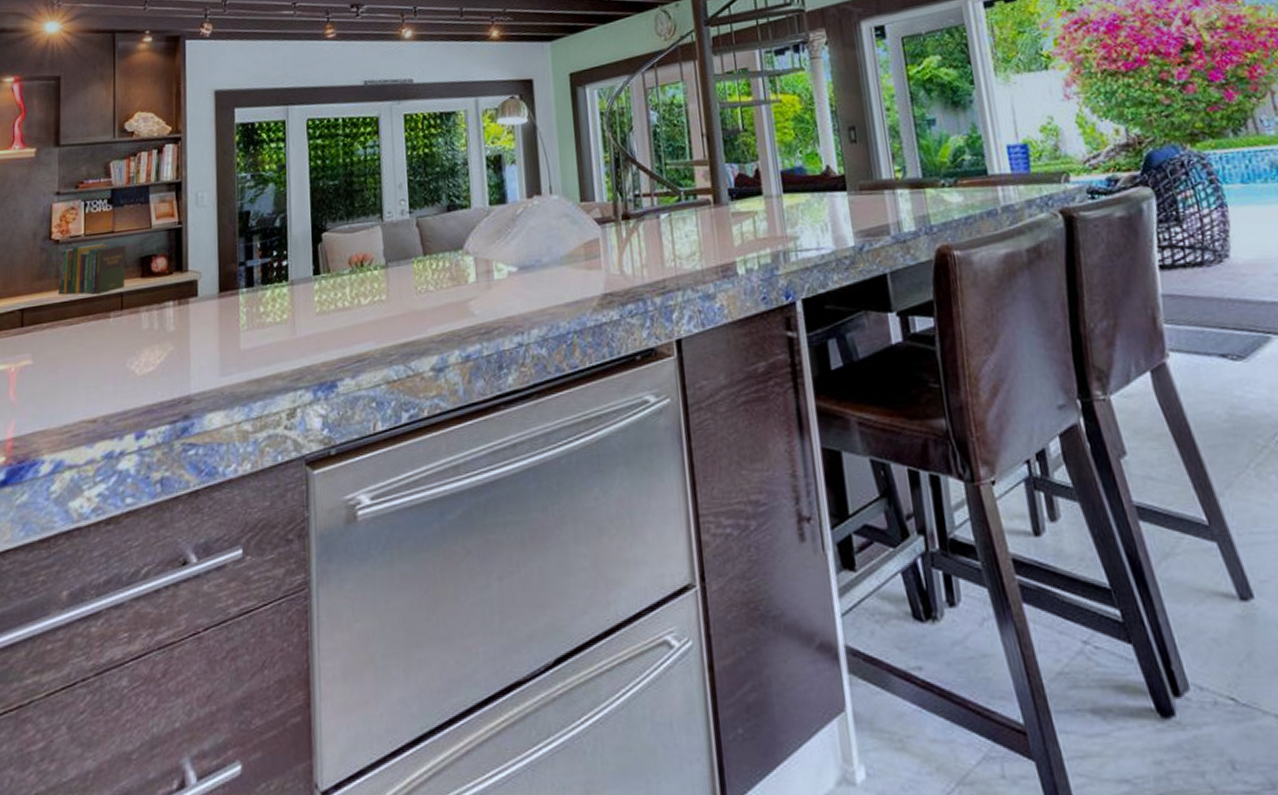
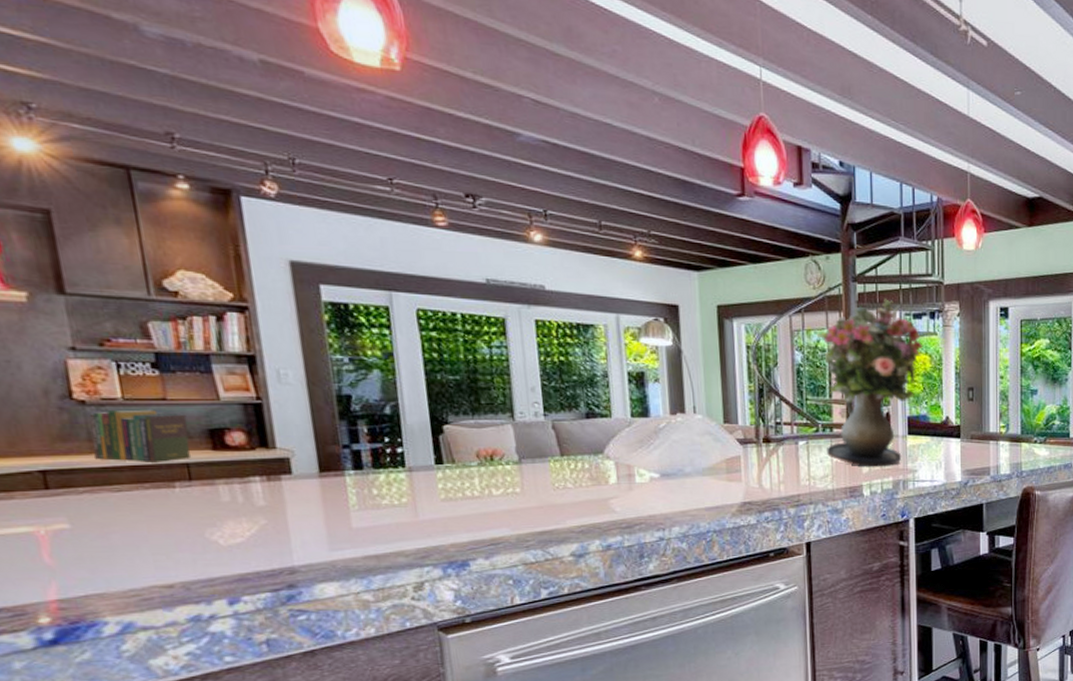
bouquet: none [671,38,789,237] -> present [816,299,922,467]

